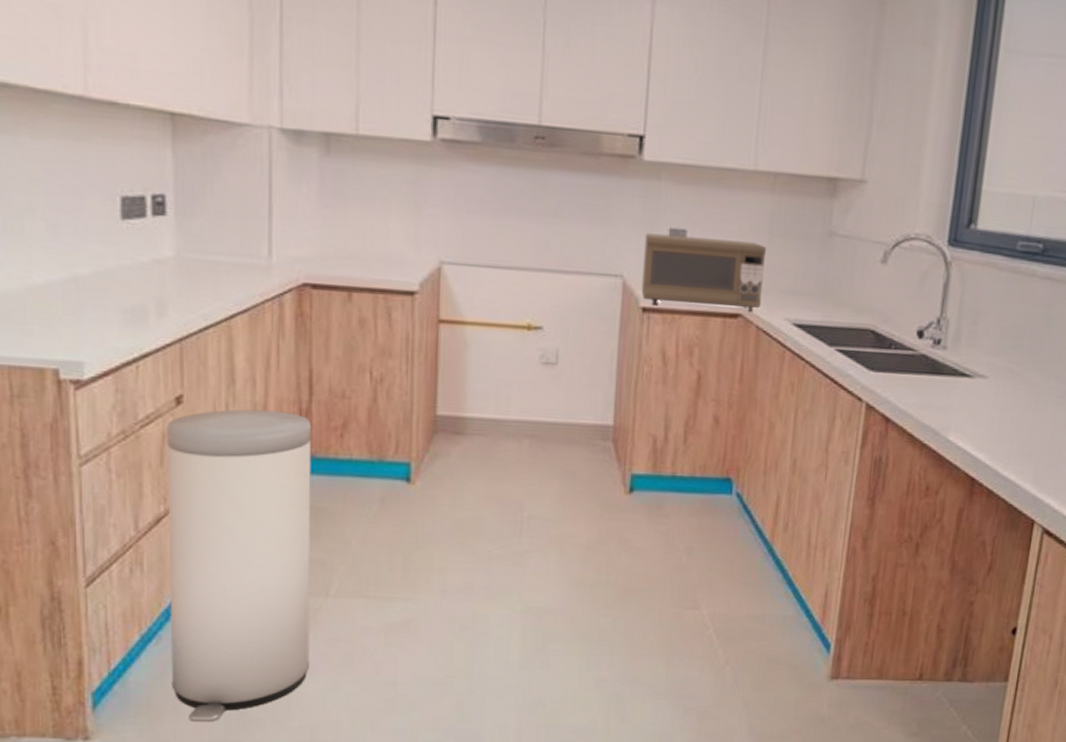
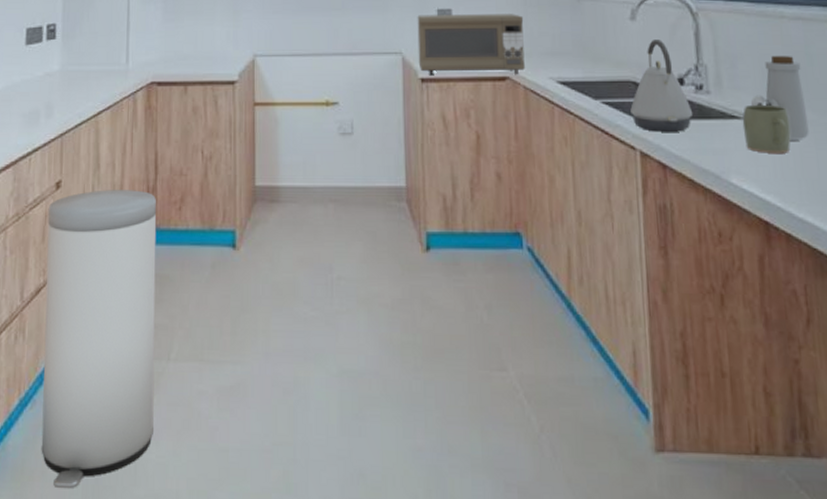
kettle: none [864,287,926,386] -> present [630,40,694,132]
mug: none [969,363,1017,414] -> present [742,104,791,153]
bottle: none [983,315,1040,403] -> present [750,56,809,141]

